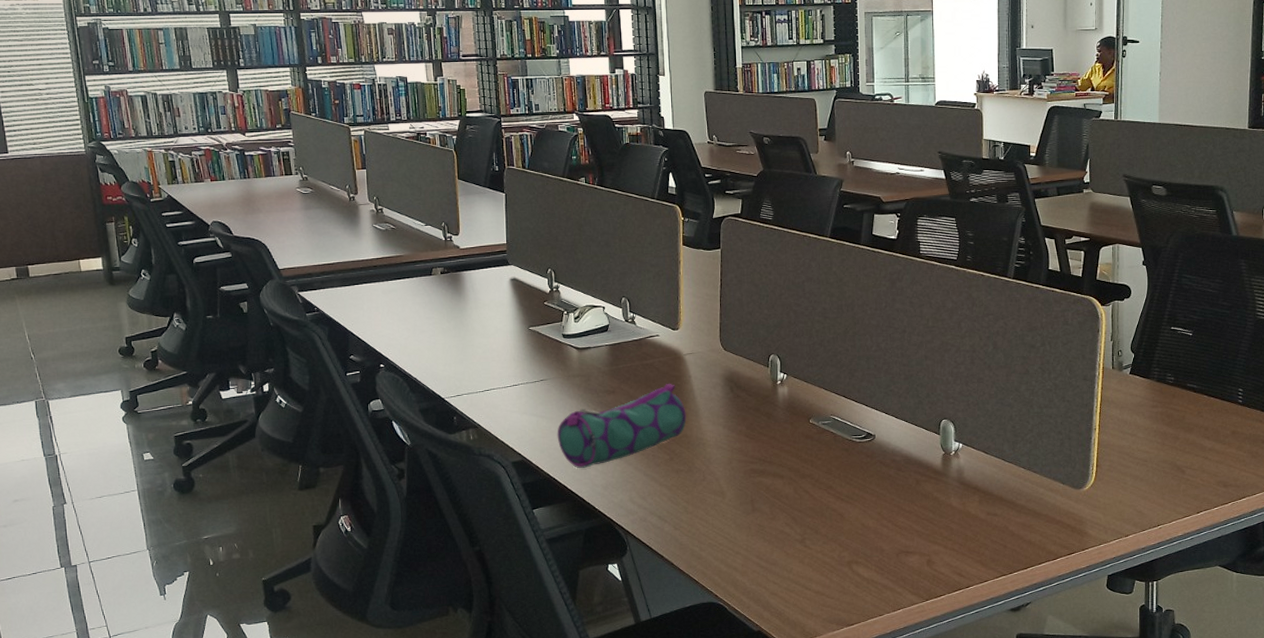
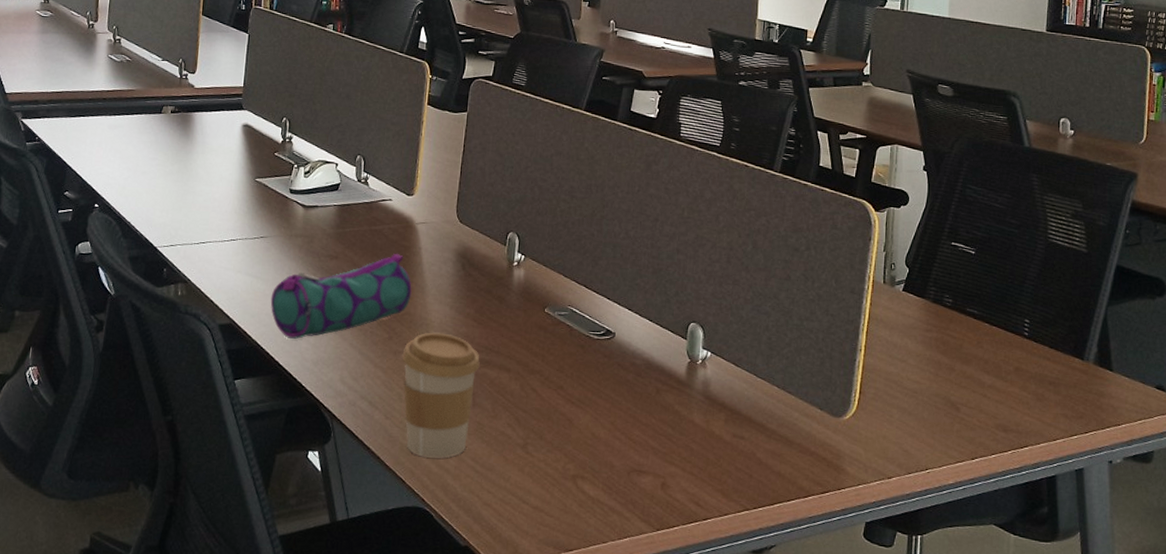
coffee cup: none [684,450,755,559] -> present [402,332,480,459]

